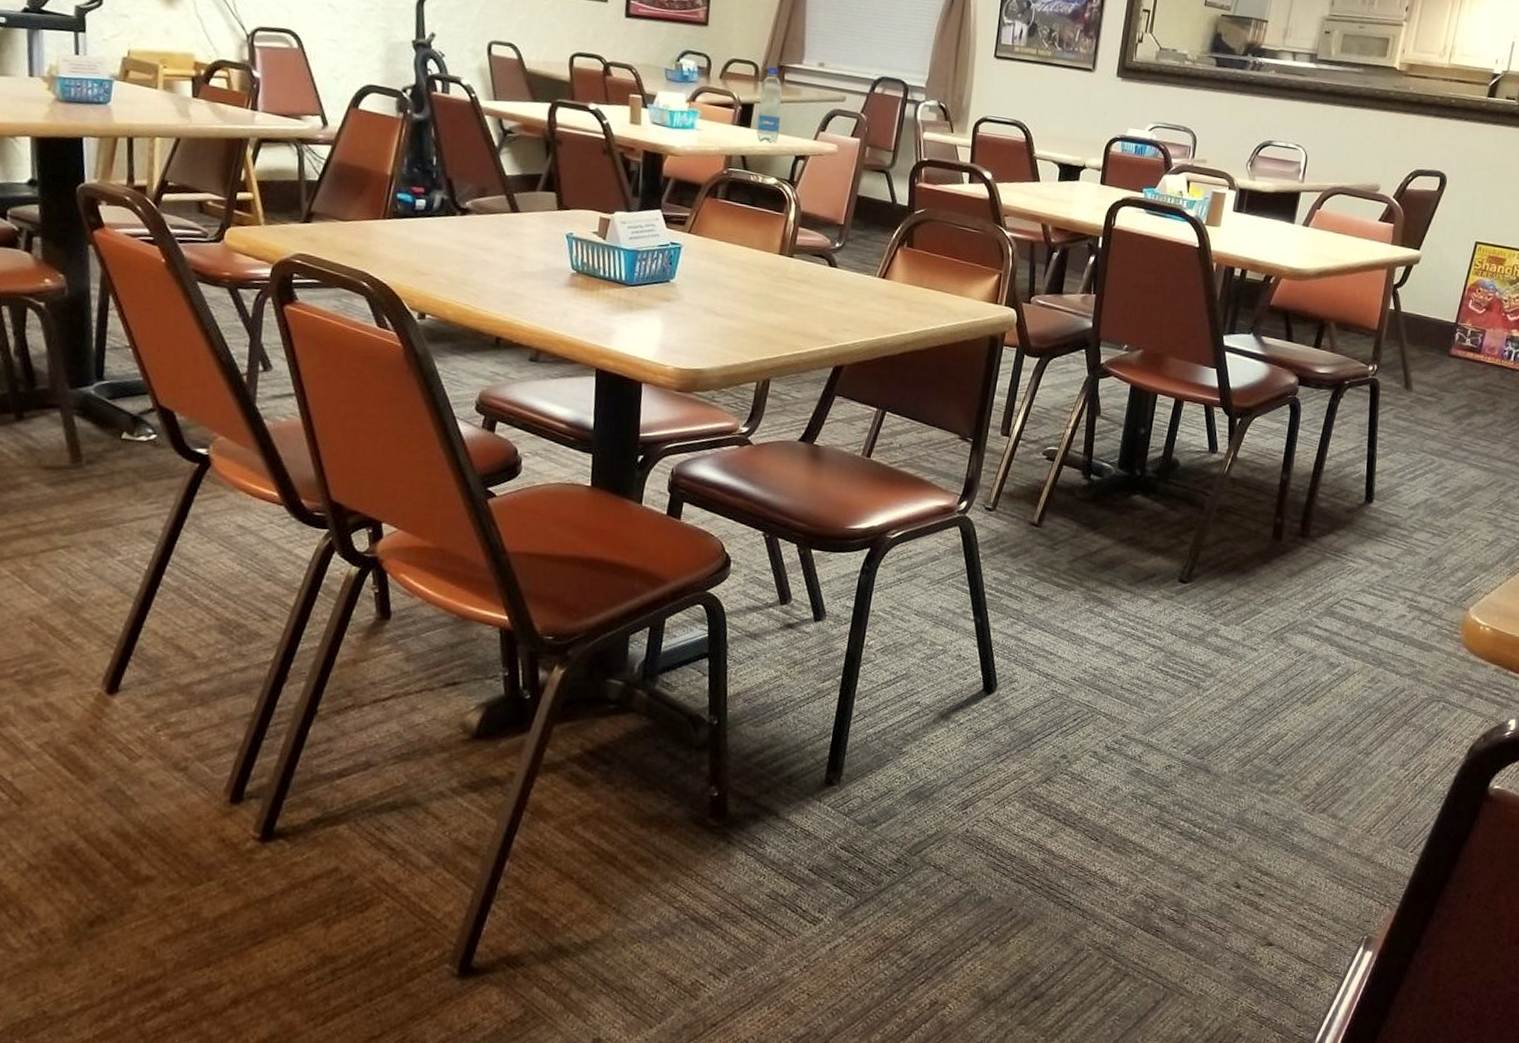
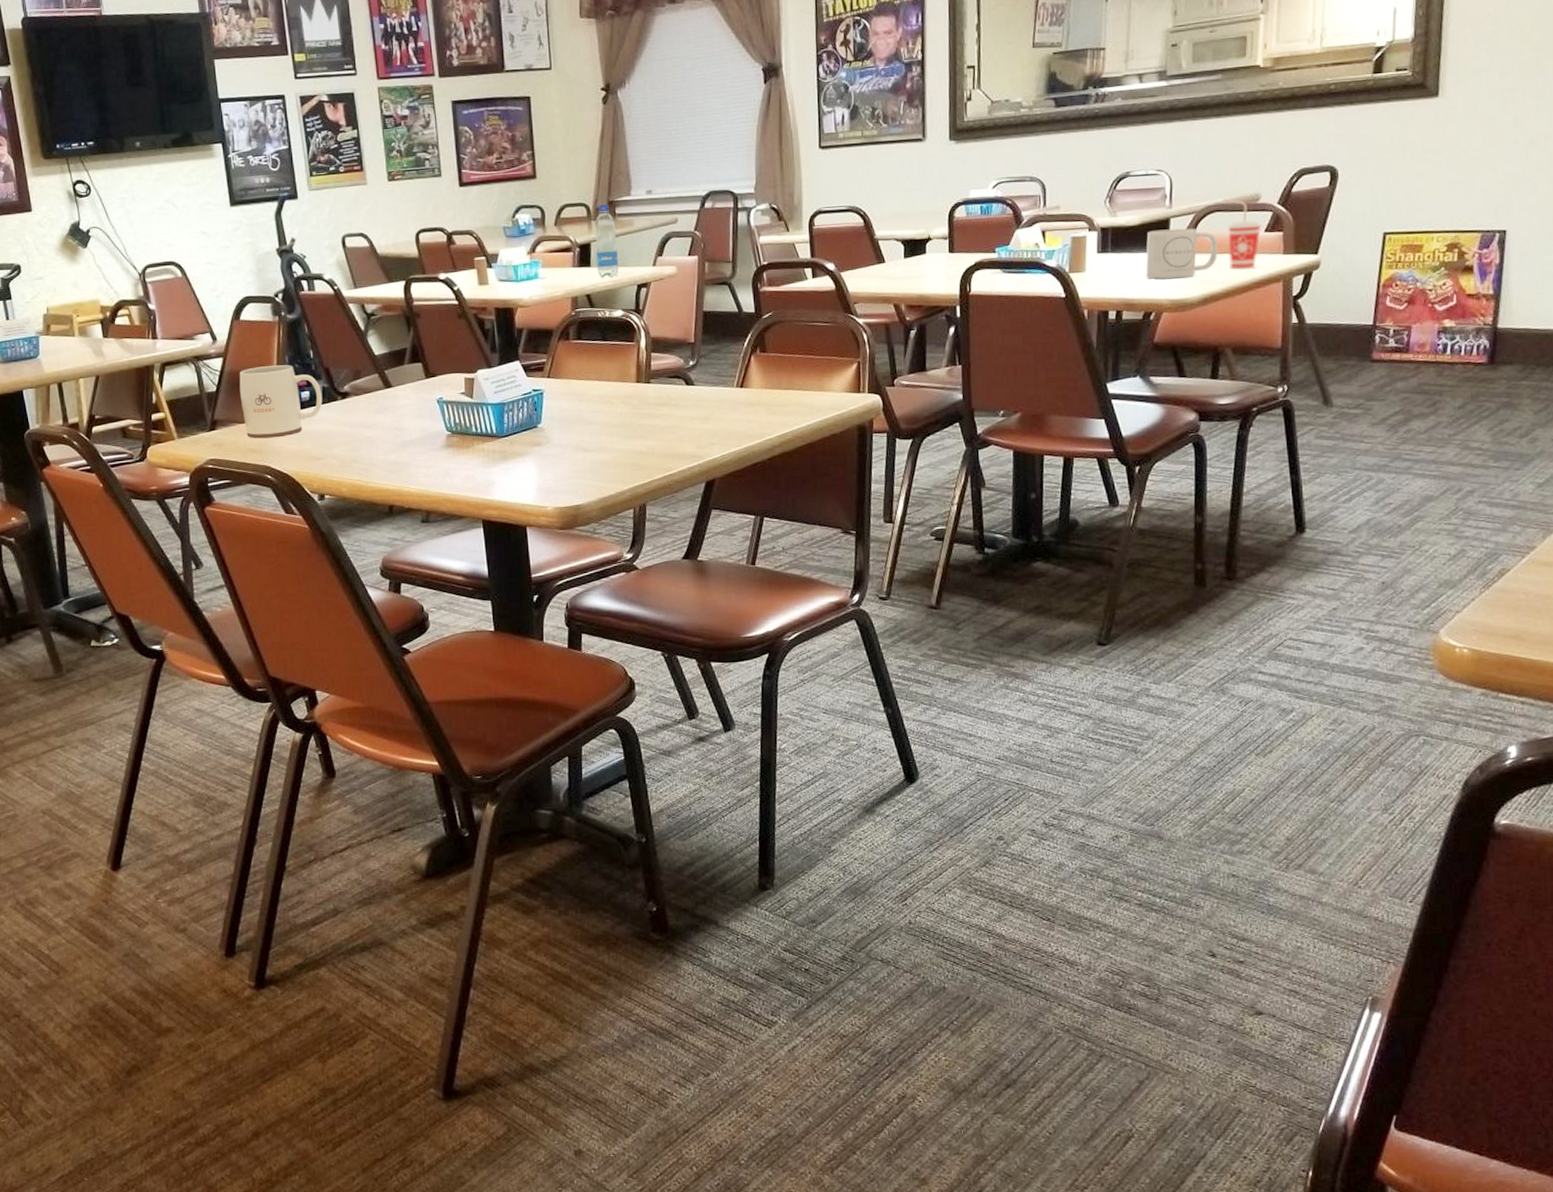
mug: none [344,162,441,244] -> present [239,365,323,439]
mug: none [1272,200,1338,250] -> present [1145,228,1218,279]
beverage cup: none [1345,183,1377,251] -> present [1222,198,1262,269]

